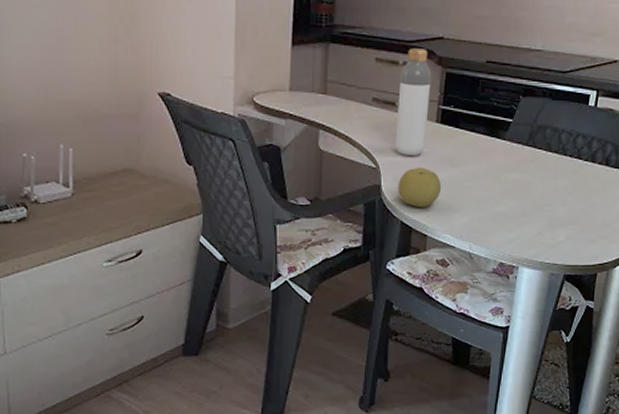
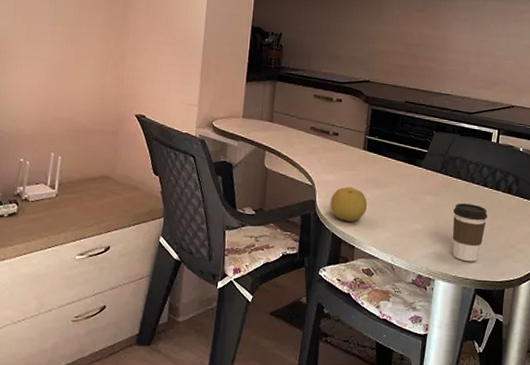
bottle: present [395,48,432,155] -> none [328,88,360,177]
coffee cup: none [539,180,581,245] -> present [452,203,488,262]

